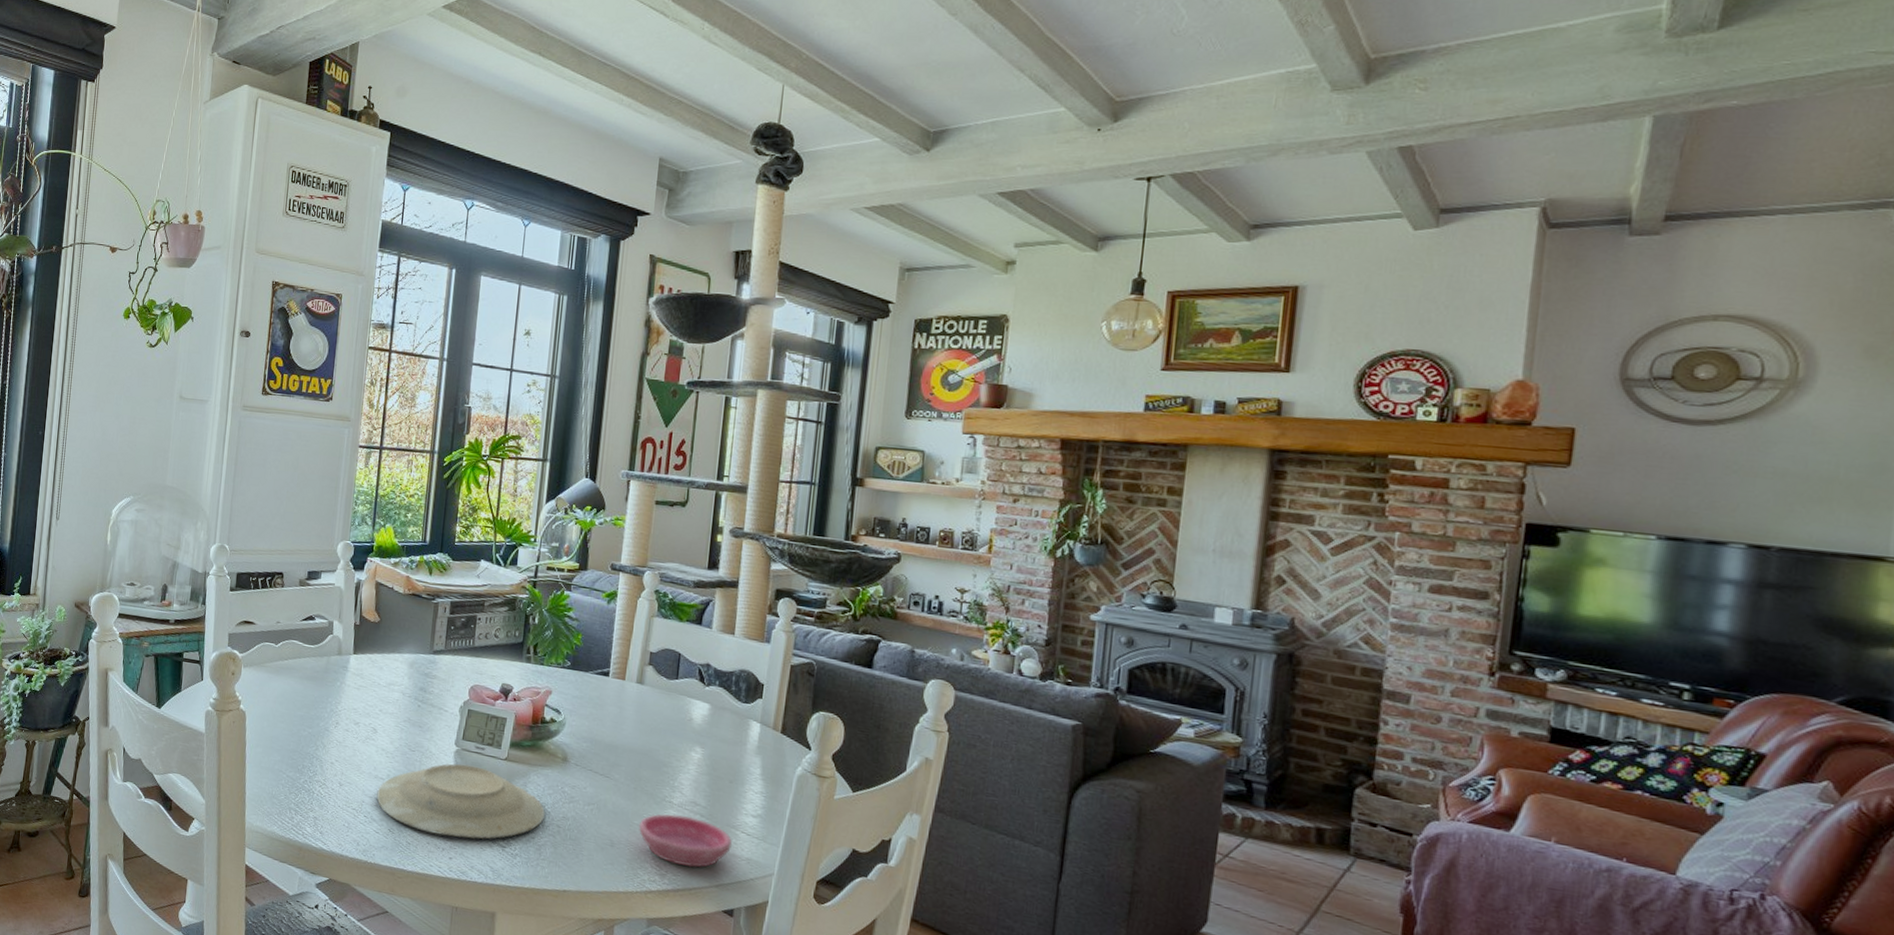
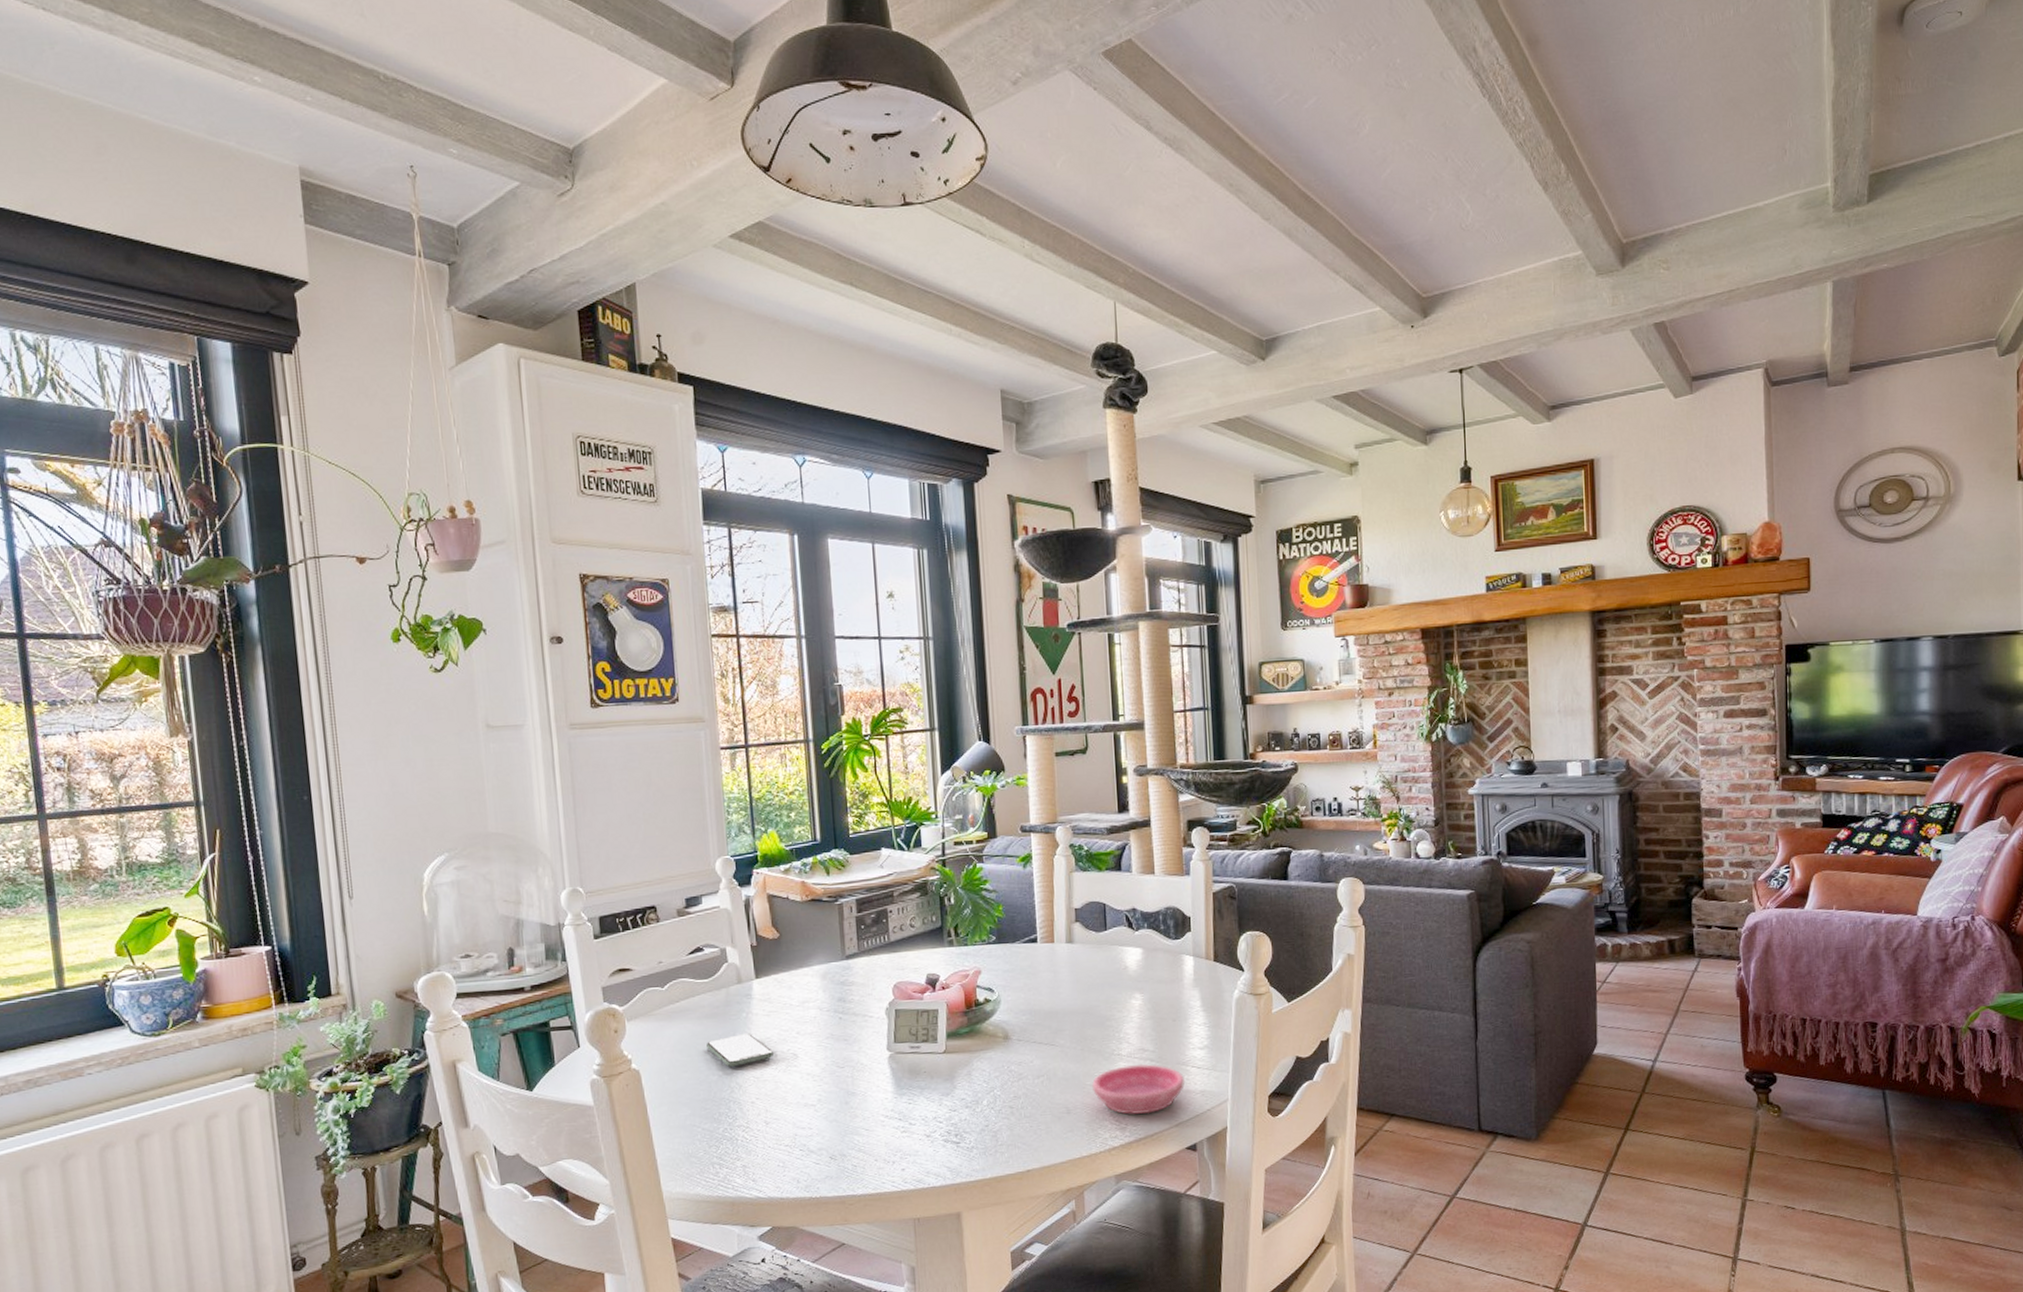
smartphone: none [303,699,357,728] -> present [706,1034,773,1067]
plate: present [376,763,545,840] -> none [809,1067,995,1150]

